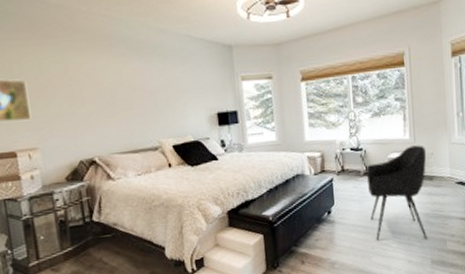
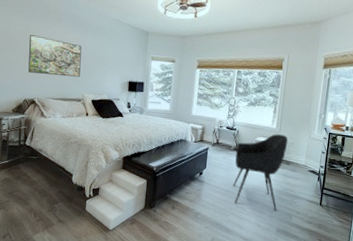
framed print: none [70,72,151,124] -> present [28,34,82,78]

